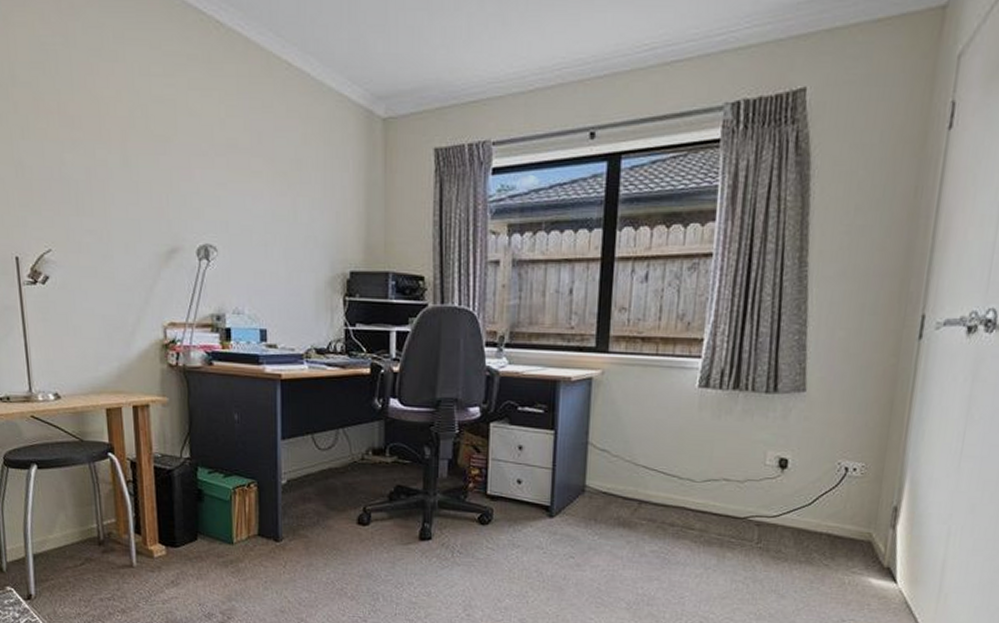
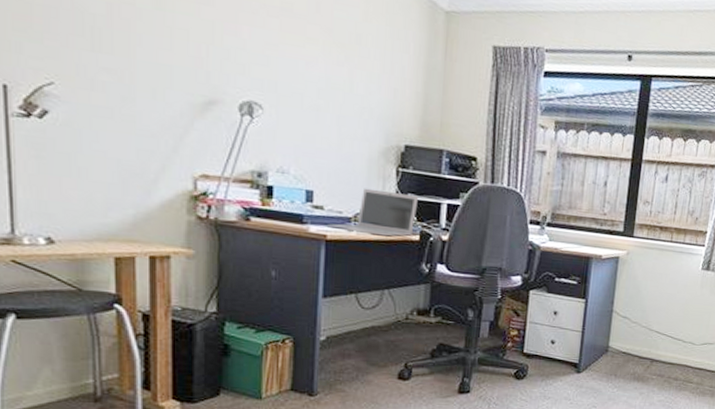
laptop: none [282,322,367,372] -> present [328,188,419,237]

